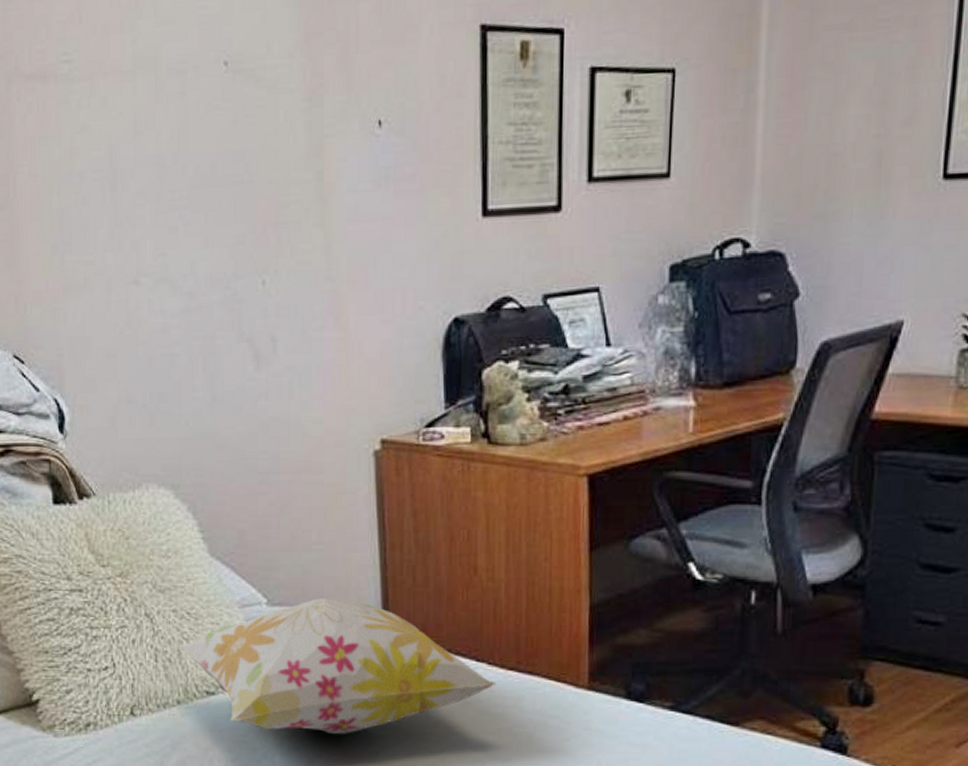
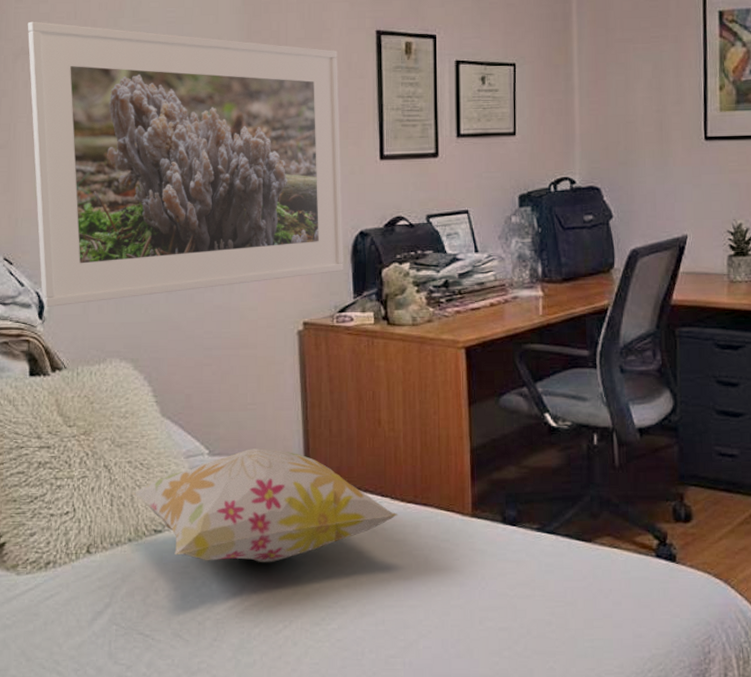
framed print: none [20,28,433,418] -> present [27,21,343,307]

